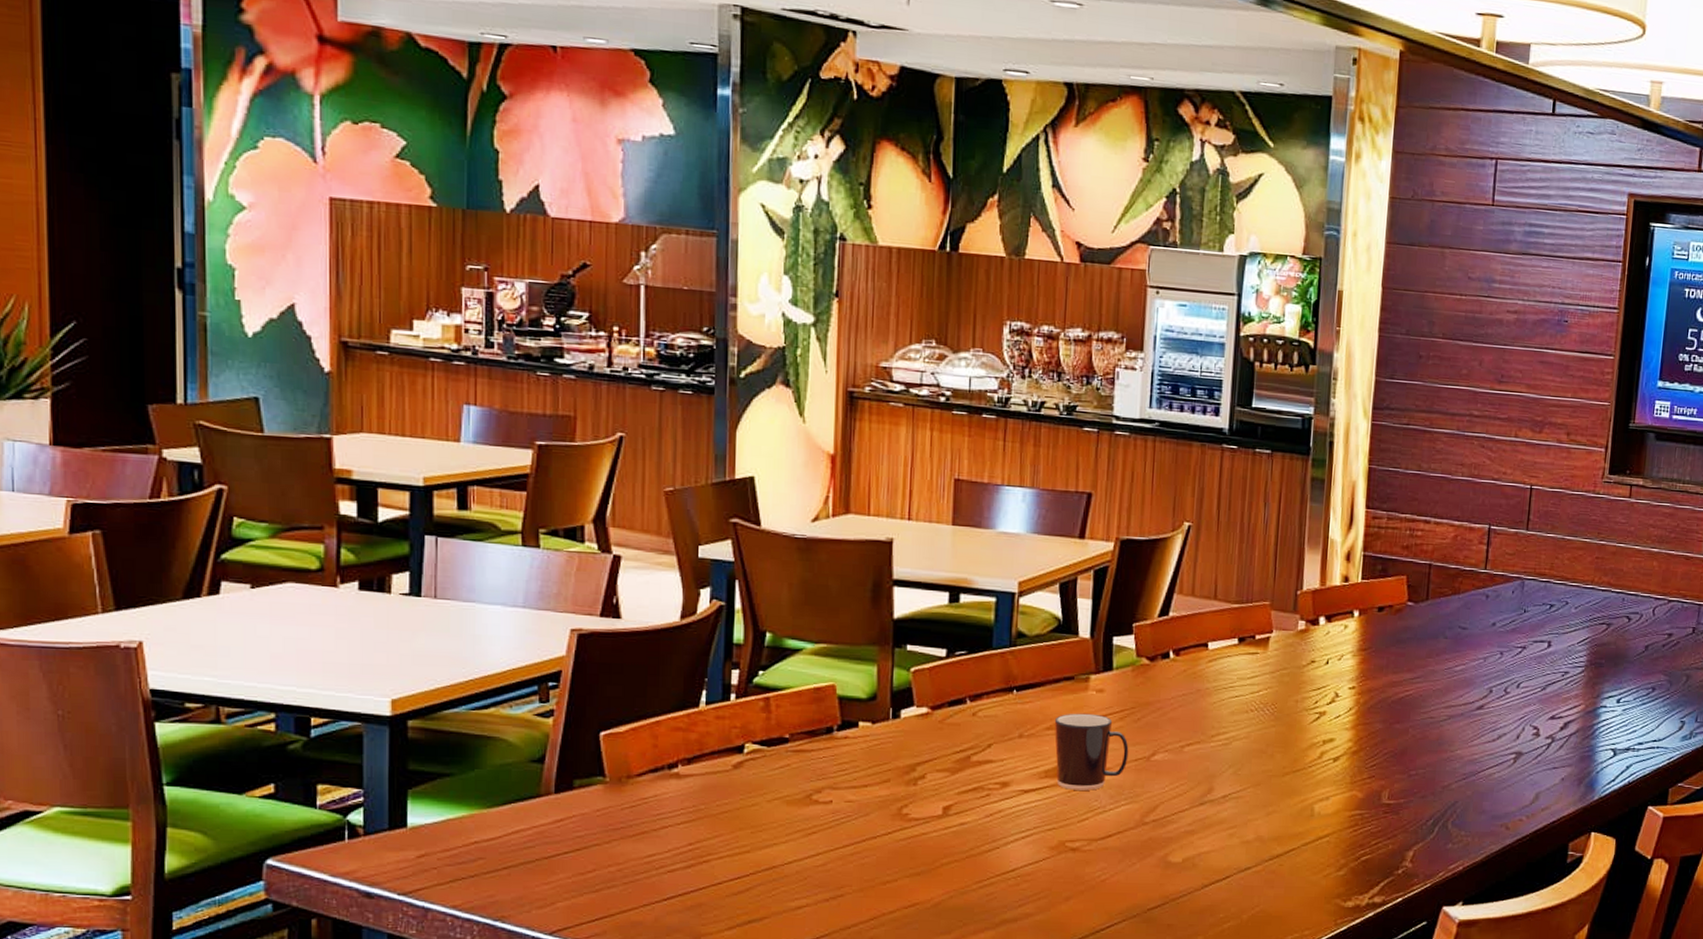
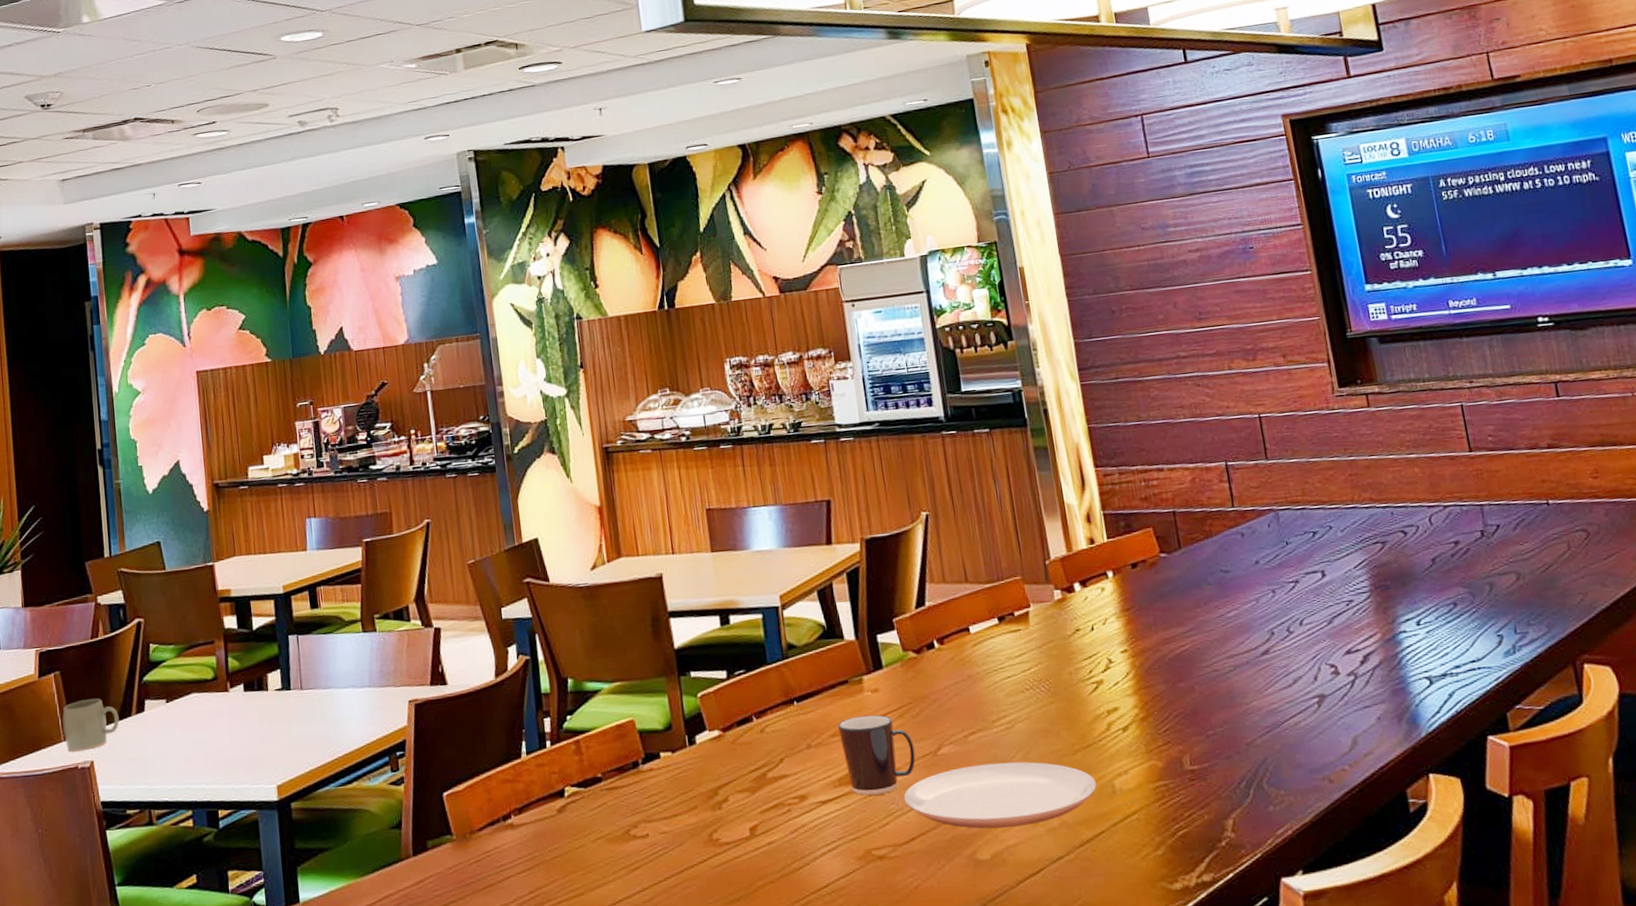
mug: none [101,569,183,629] -> present [62,698,119,752]
plate: none [1108,774,1297,836] -> present [904,761,1096,829]

